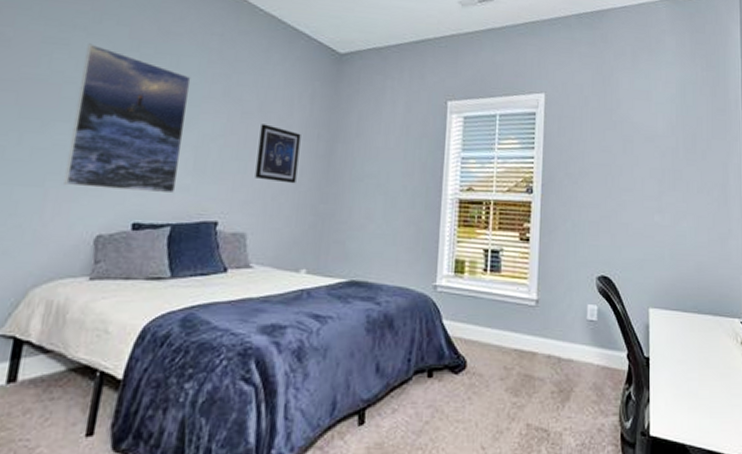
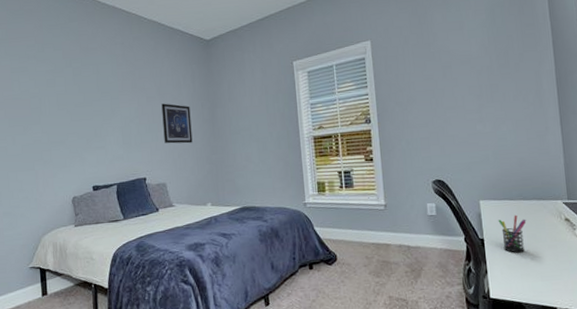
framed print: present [64,43,191,194] -> none [39,67,115,167]
pen holder: none [668,331,699,380] -> present [498,215,526,253]

